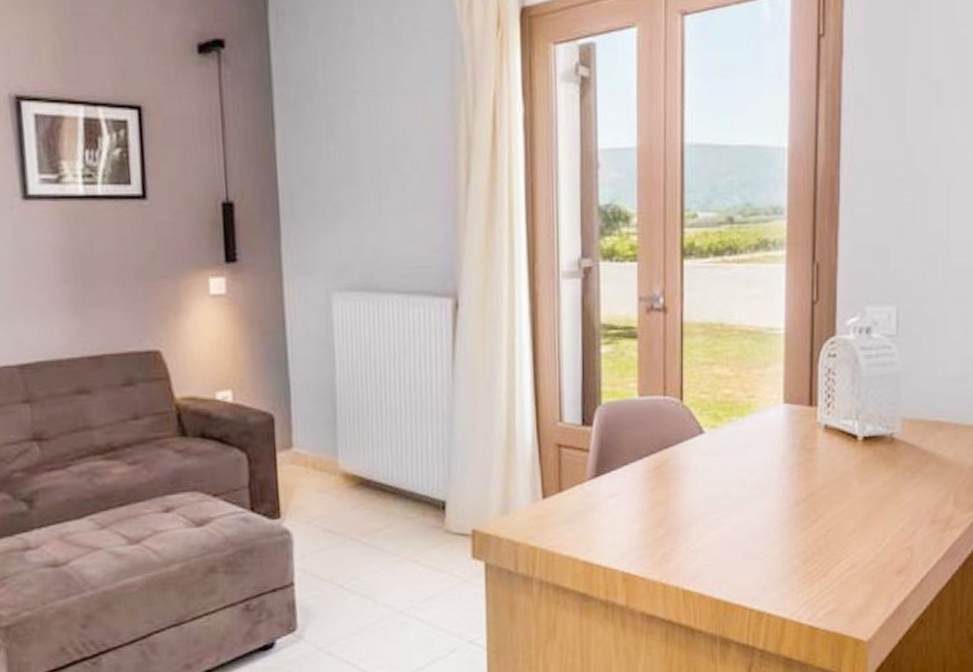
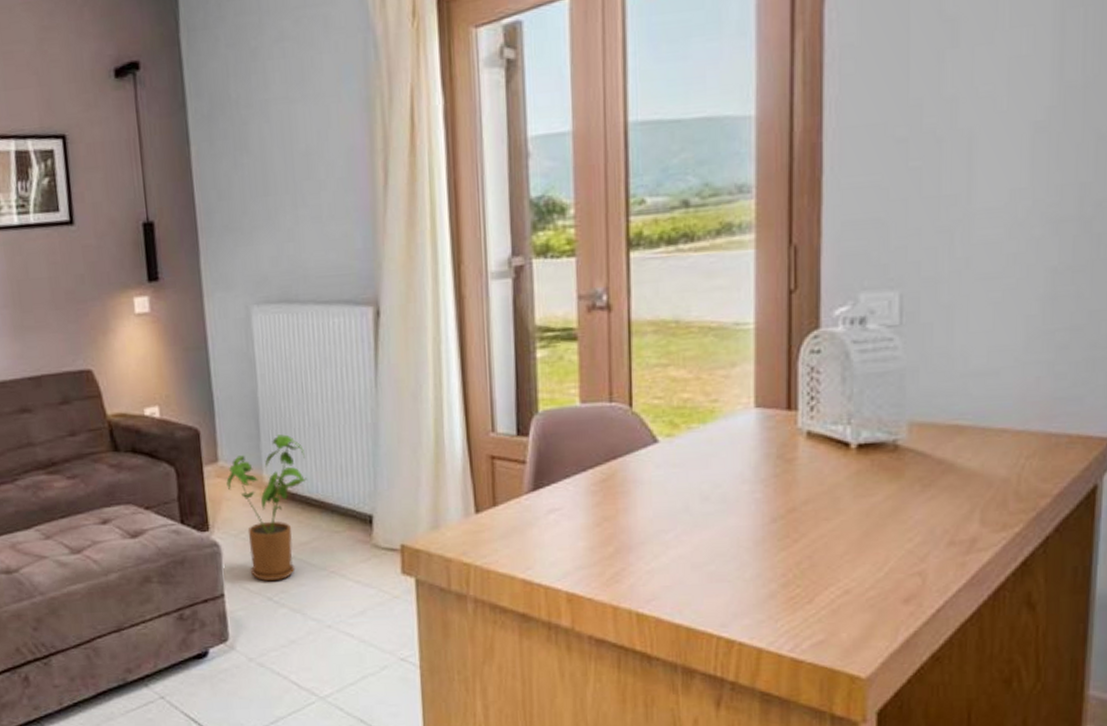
house plant: none [300,421,383,569] -> present [226,434,308,582]

